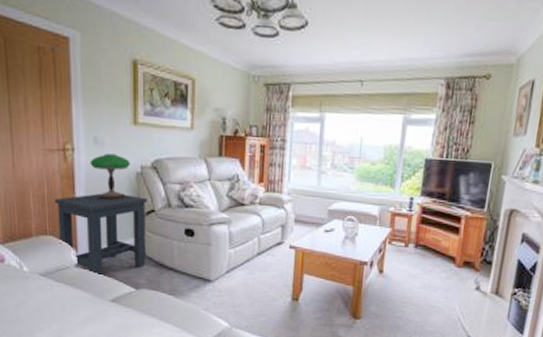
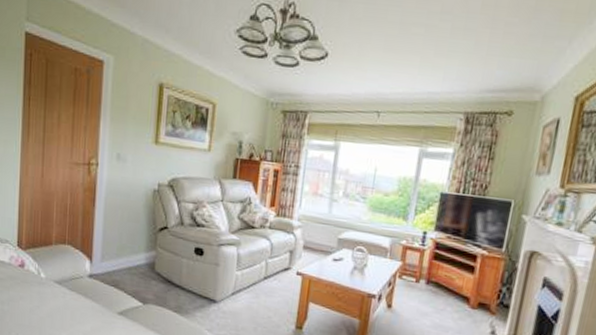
side table: present [54,193,148,275] -> none [75,207,162,287]
table lamp: present [90,153,130,201] -> none [111,170,149,216]

